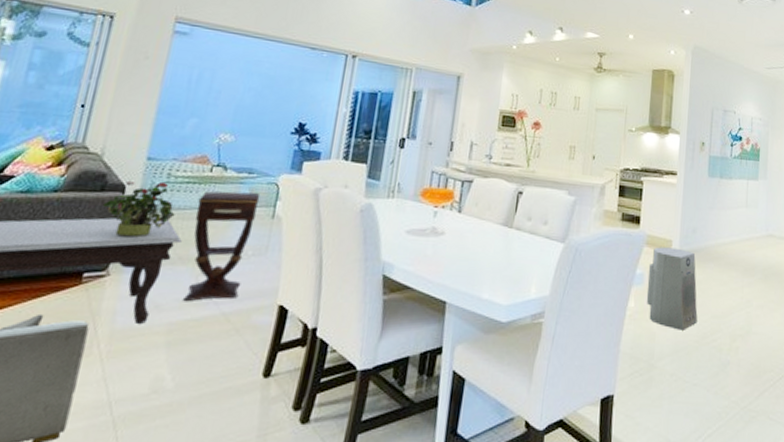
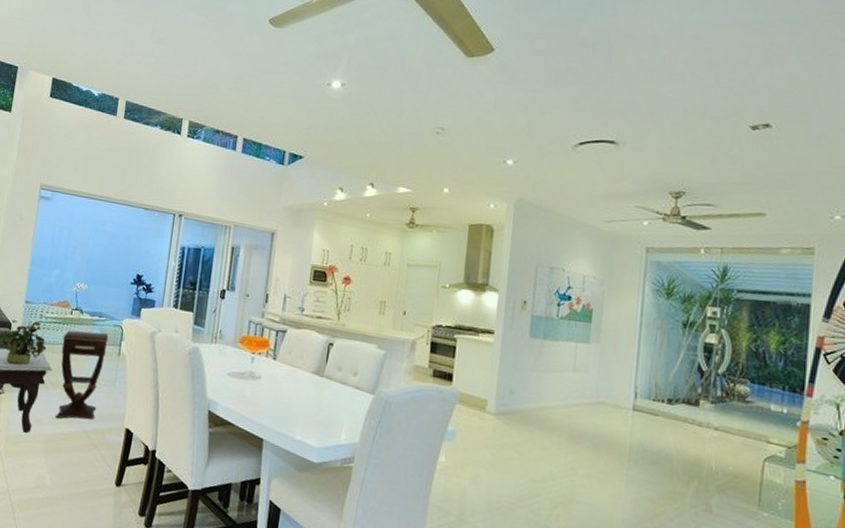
air purifier: present [646,247,698,330] -> none [457,405,514,491]

